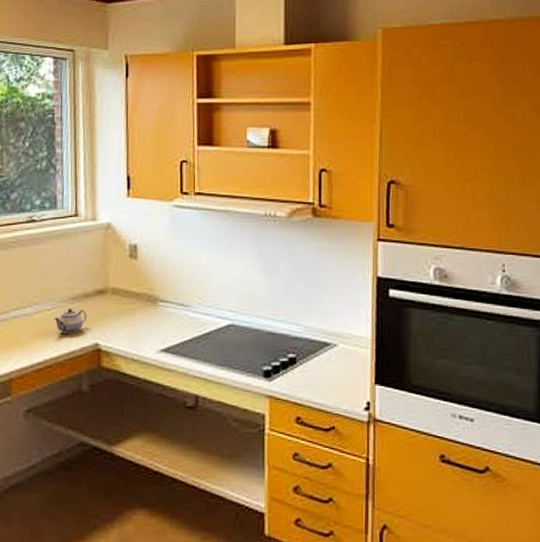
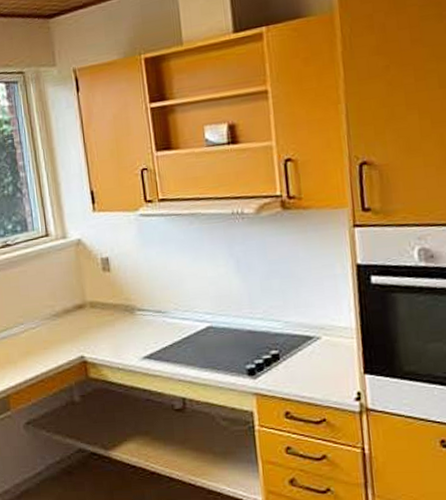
teapot: present [54,309,87,334] -> none [39,325,70,349]

